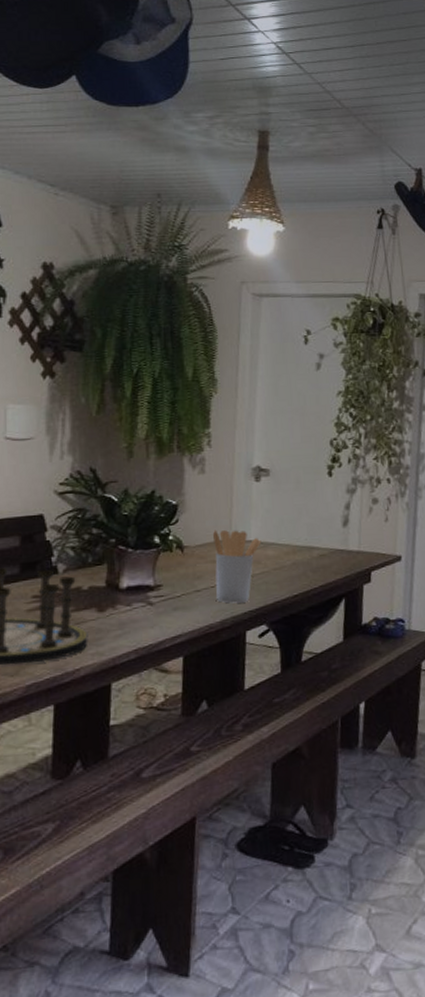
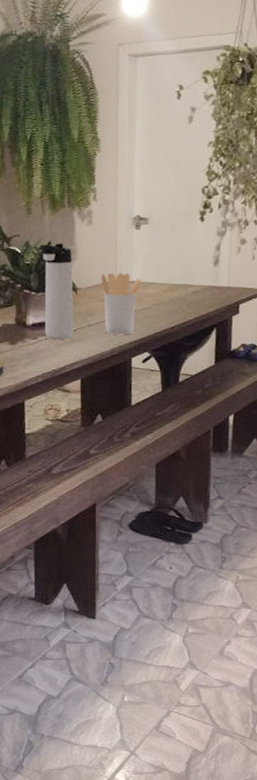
thermos bottle: none [140,492,180,608] -> present [39,242,74,340]

